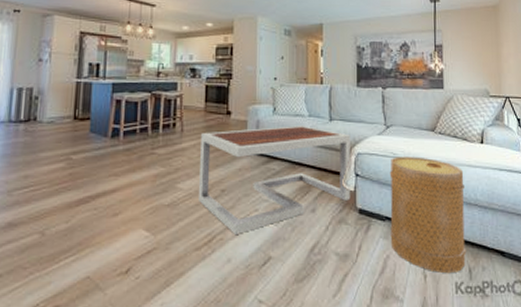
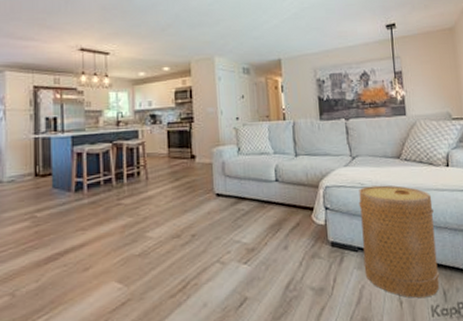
coffee table: present [199,126,351,234] -> none [167,163,322,278]

